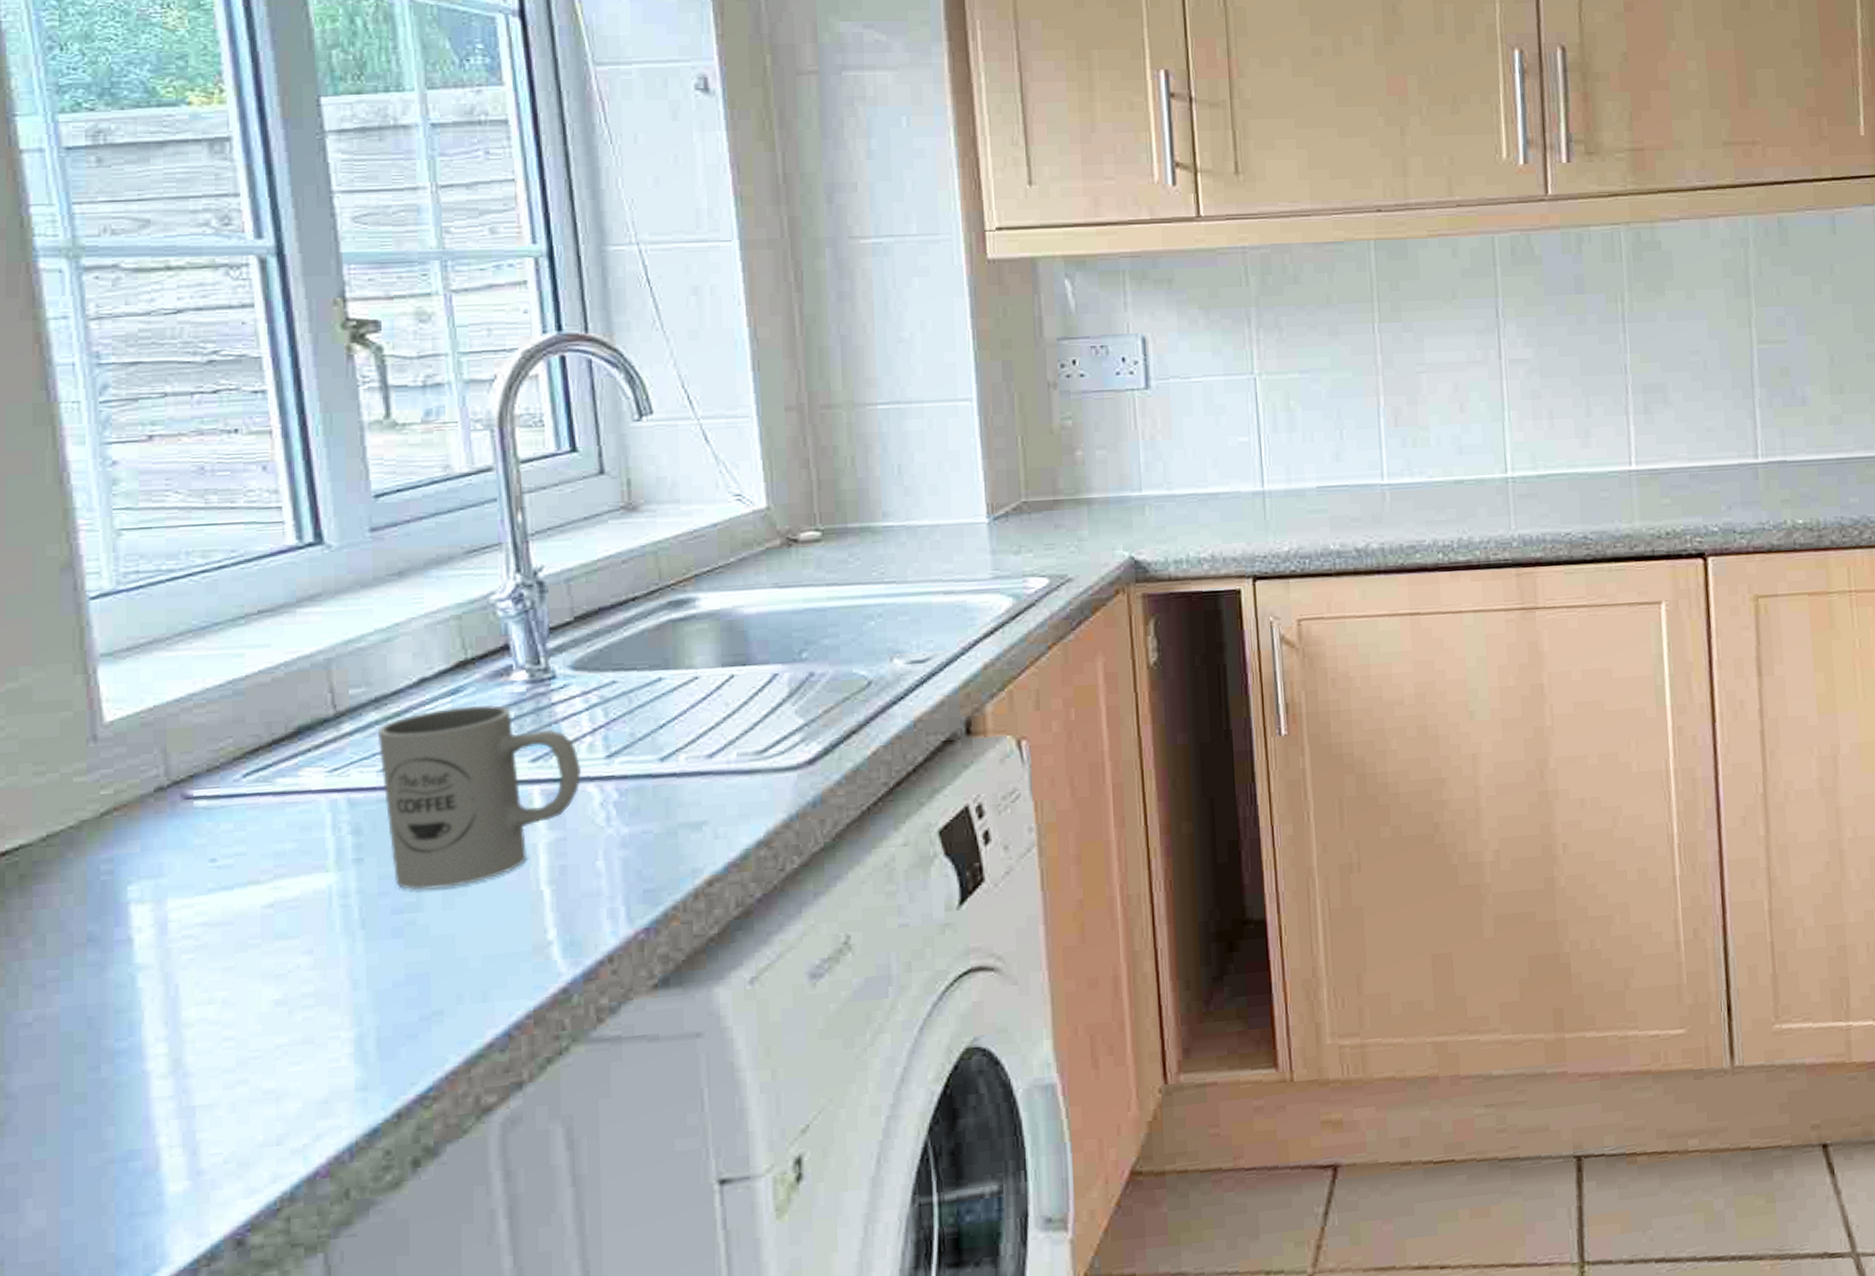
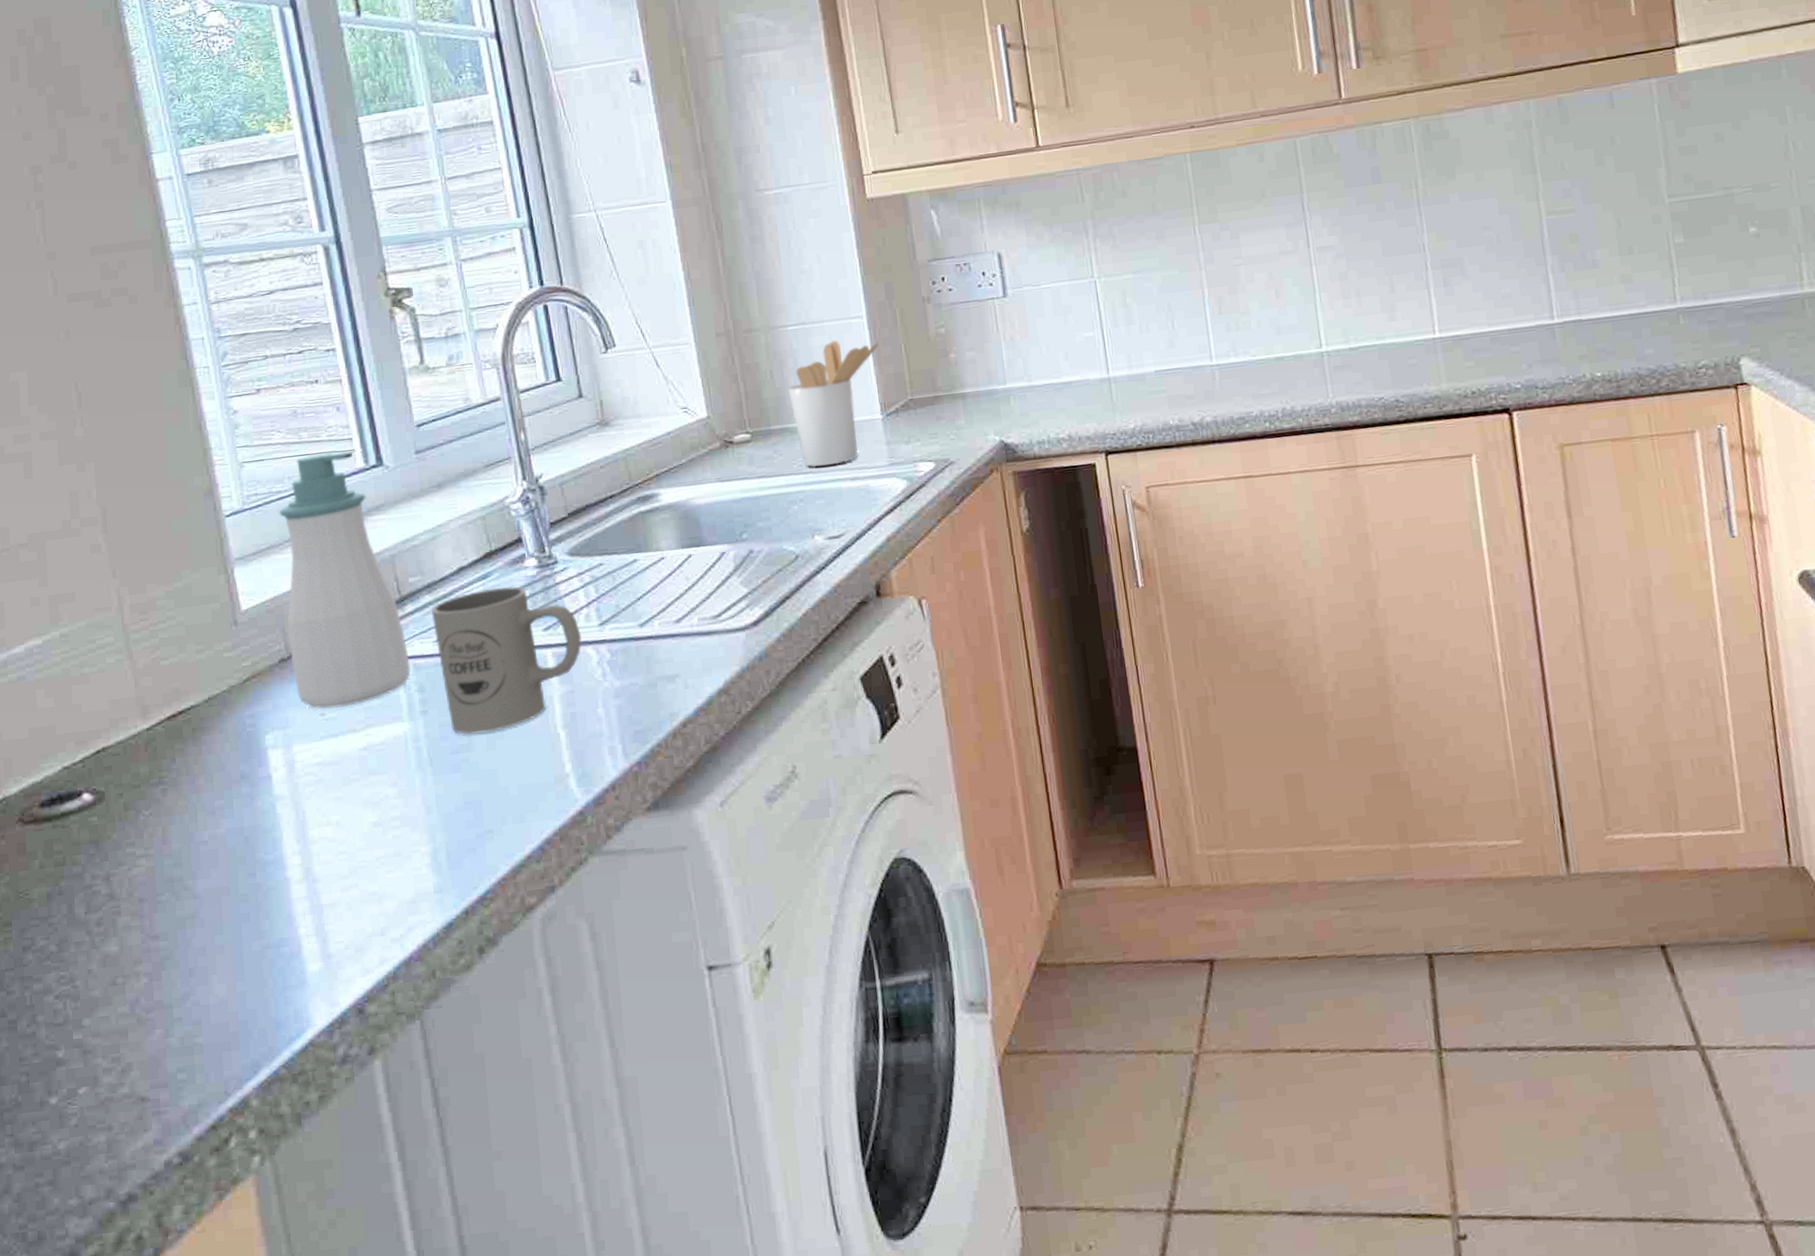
soap bottle: none [169,523,344,854] -> present [279,452,411,709]
utensil holder: none [872,425,989,577] -> present [787,340,878,468]

